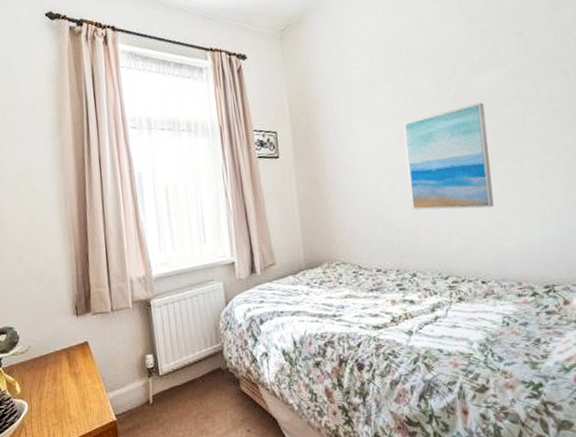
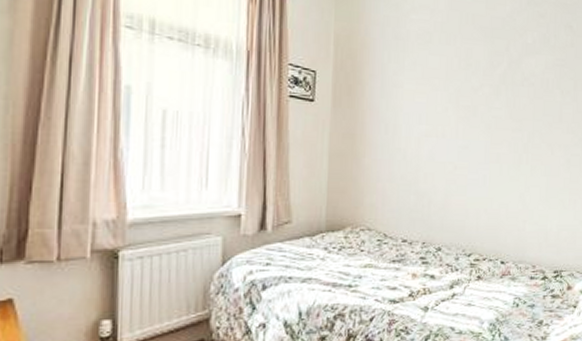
wall art: present [403,102,494,210] -> none [448,84,529,190]

